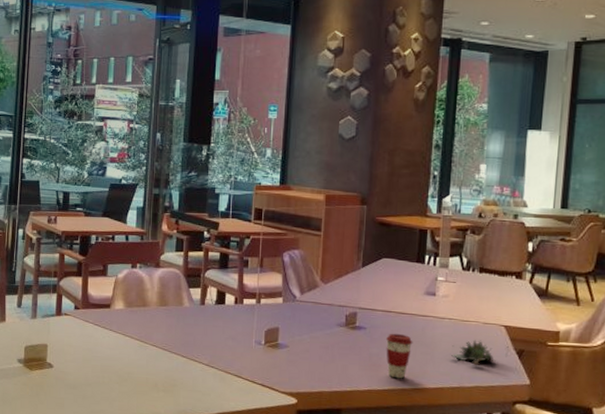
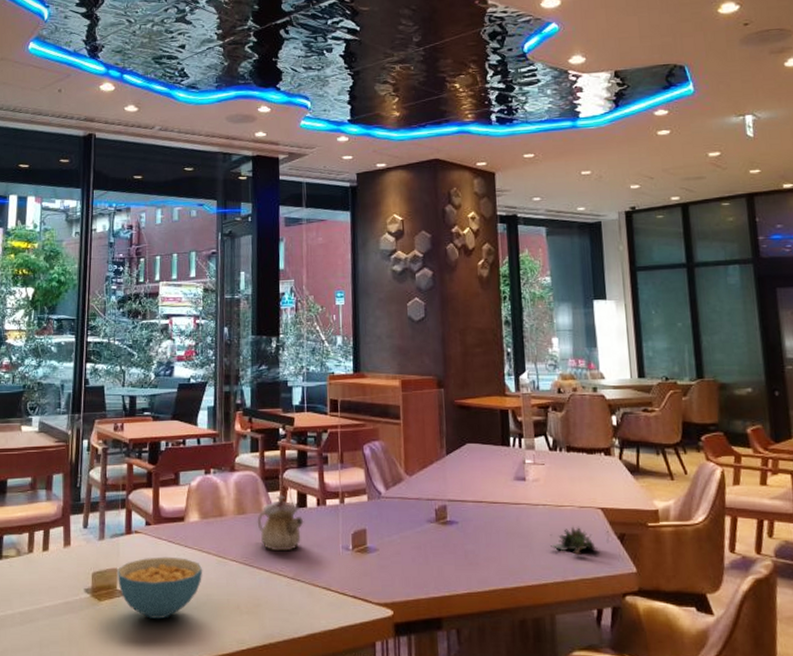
cereal bowl: none [48,337,126,390] -> present [117,556,203,619]
teapot: none [177,290,221,342] -> present [257,493,304,552]
coffee cup: present [386,333,413,379] -> none [480,525,509,577]

